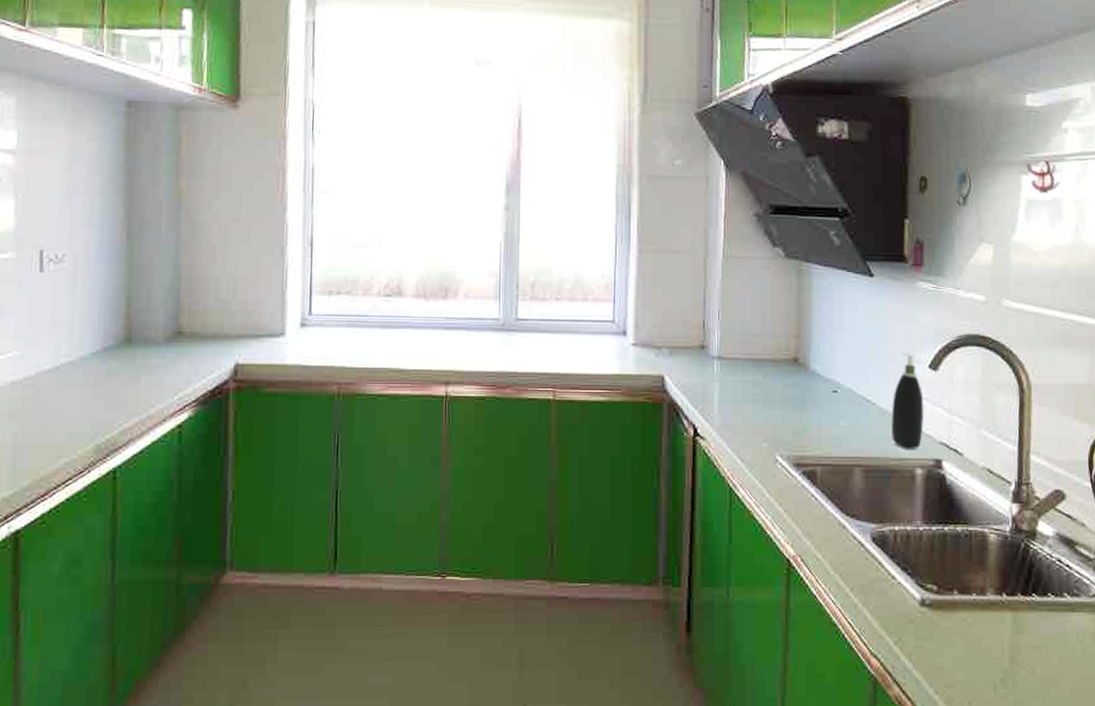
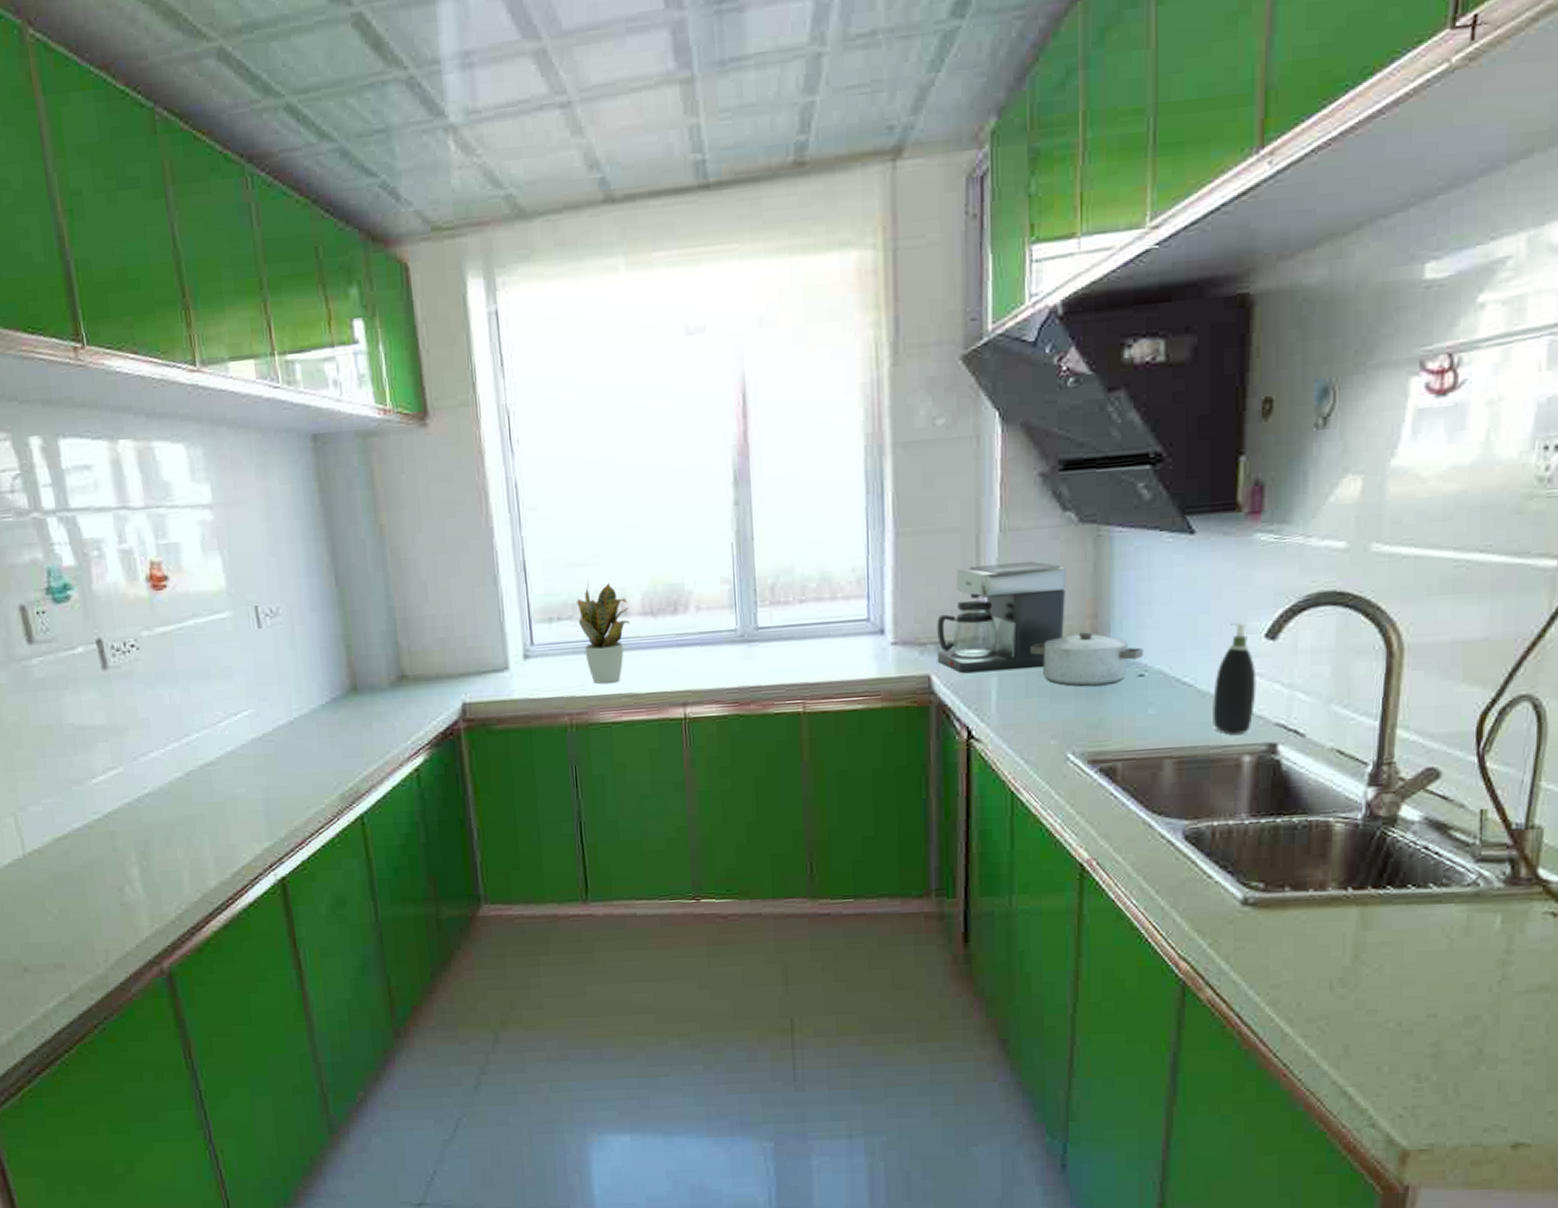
potted plant: none [356,262,404,358] -> present [577,581,630,685]
coffee maker: none [670,284,776,378] -> present [936,560,1066,674]
cooking pot: none [746,348,837,398] -> present [1029,630,1145,687]

